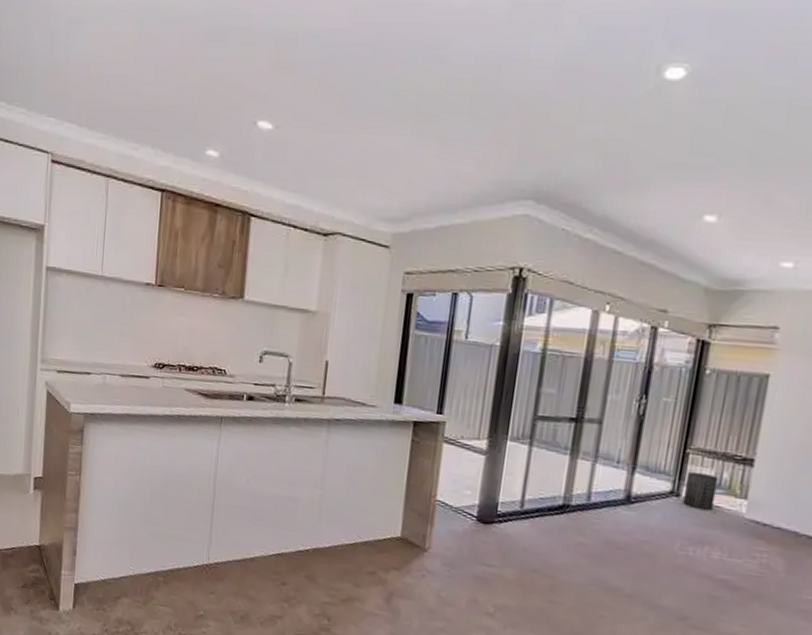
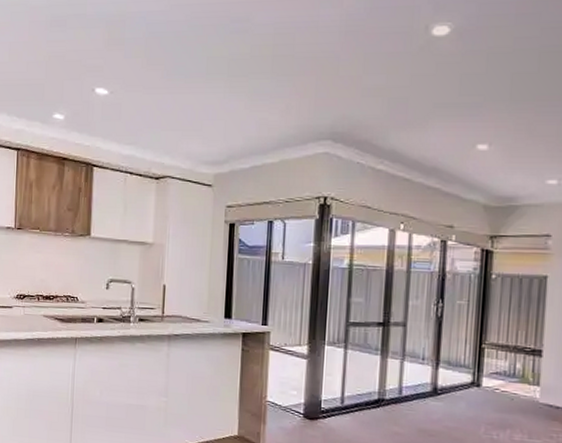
trash can: present [683,471,719,511] -> none [484,364,513,398]

